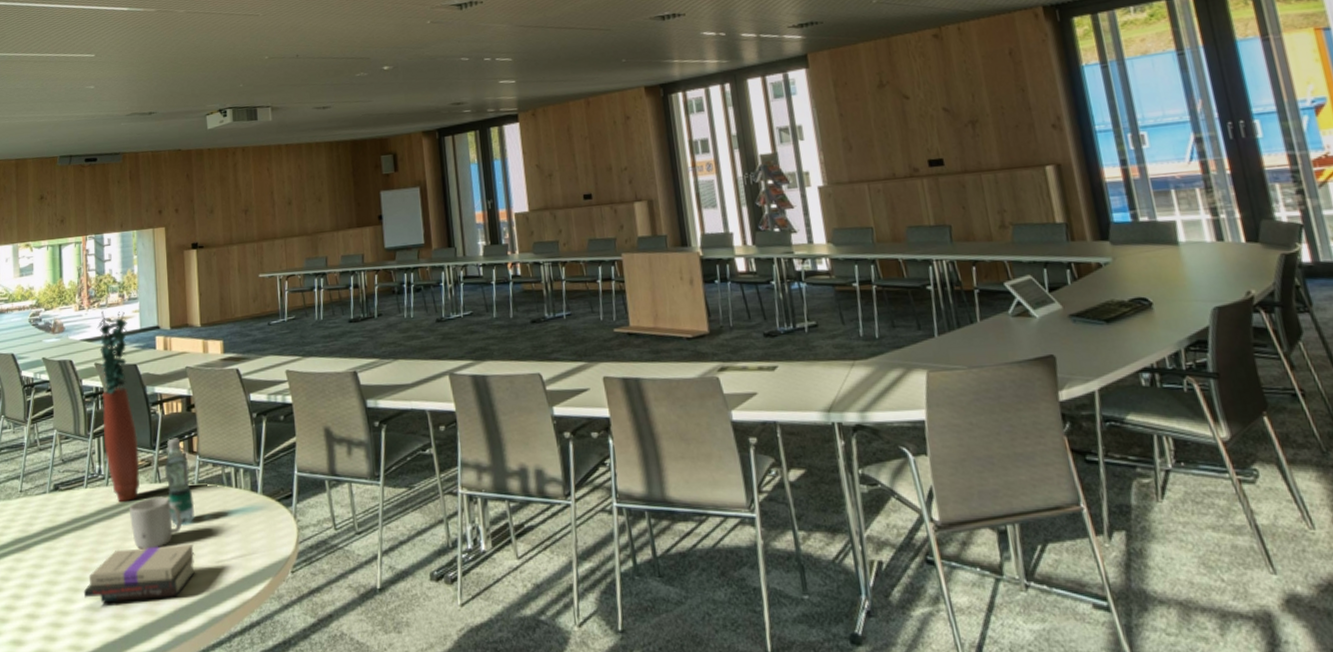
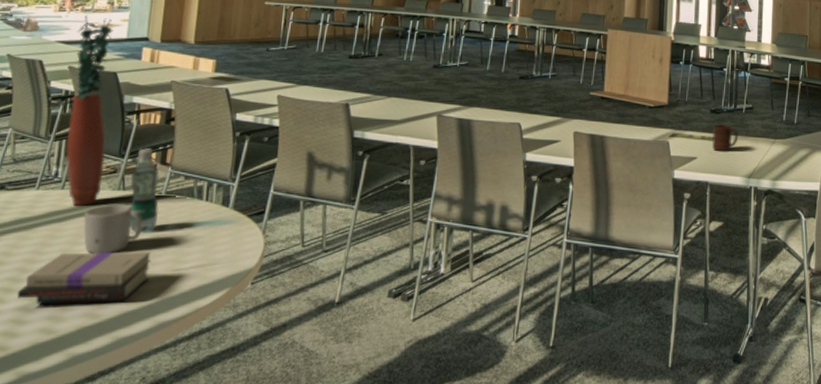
cup: none [770,348,806,384] -> present [712,123,739,152]

